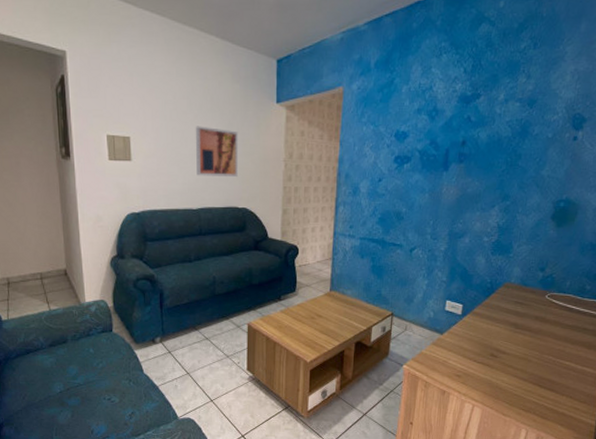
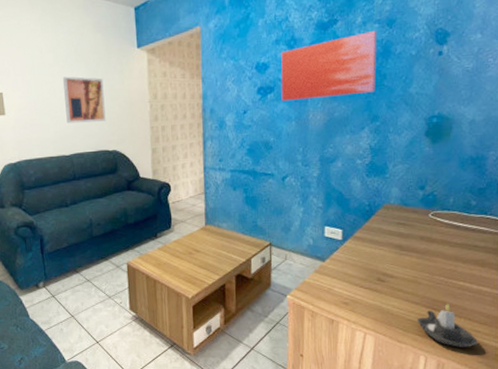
wall art: none [417,108,518,173] -> present [281,30,377,102]
candle: none [522,381,577,423] -> present [417,303,479,347]

